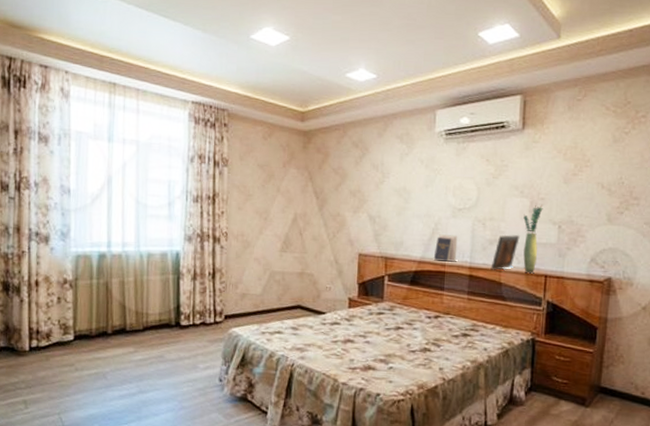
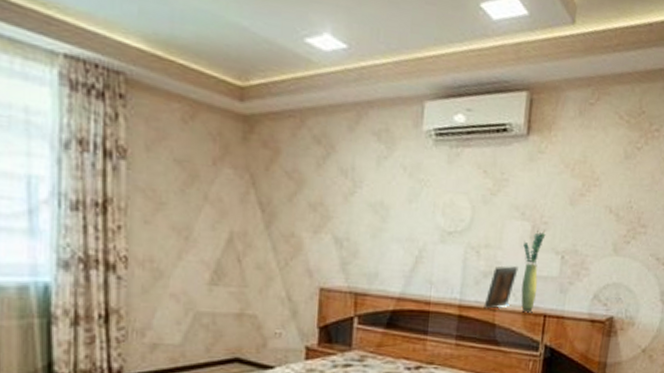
books: present [433,234,458,262] -> none [415,264,447,299]

